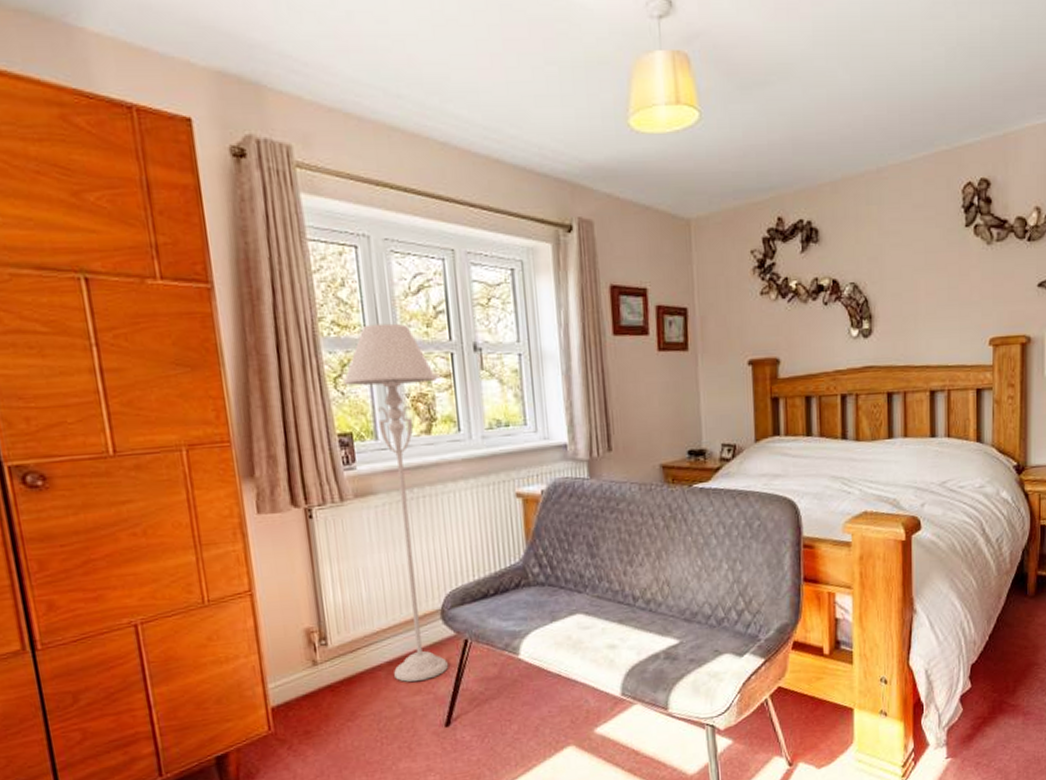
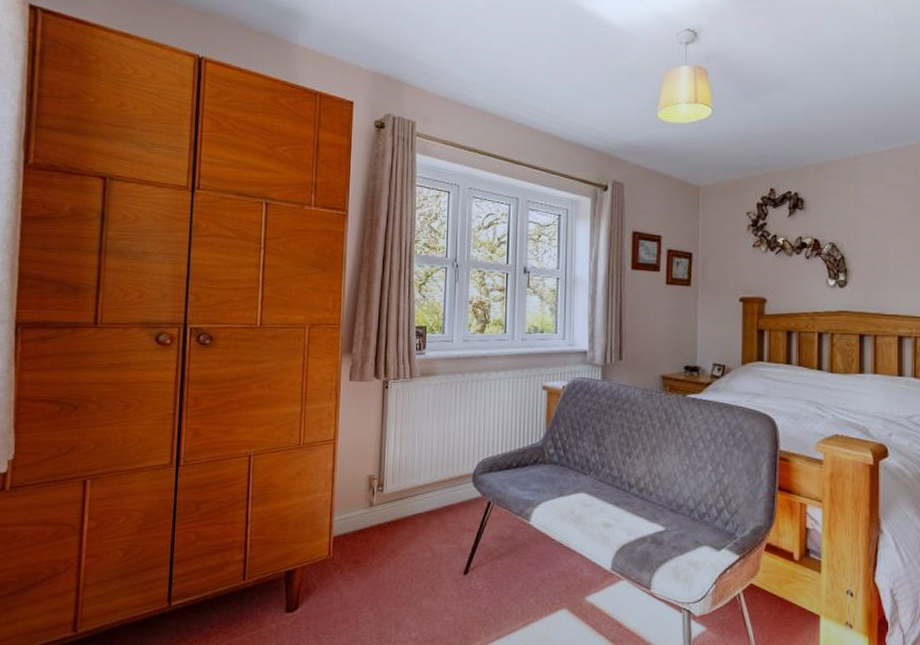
floor lamp: present [344,323,448,682] -> none [427,248,494,532]

